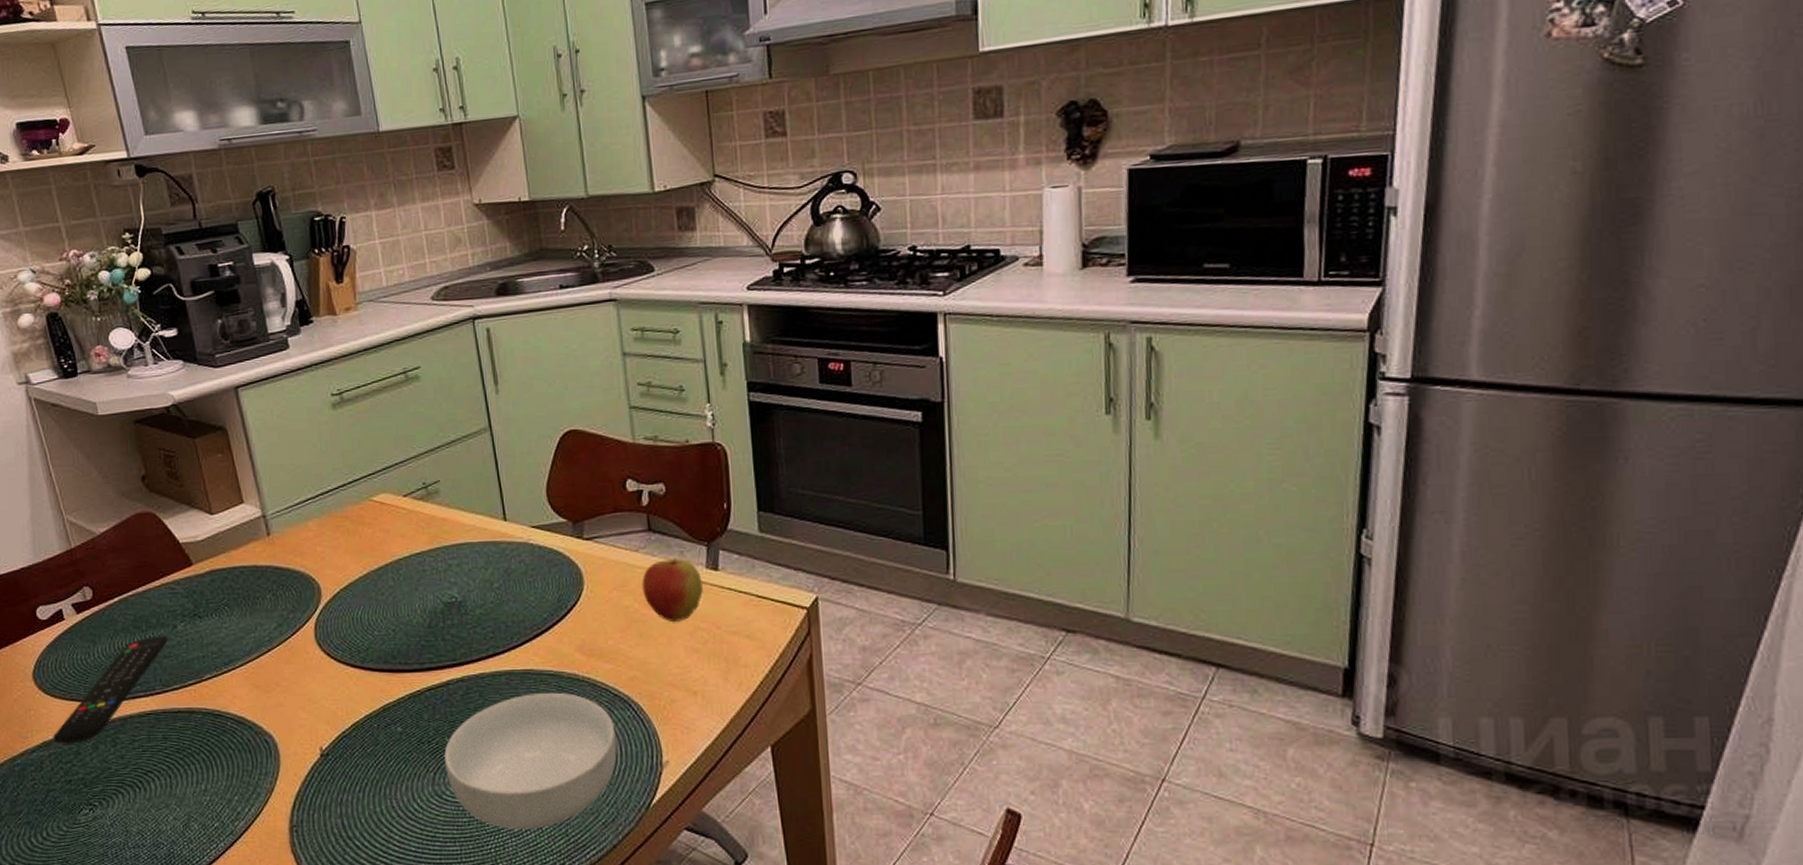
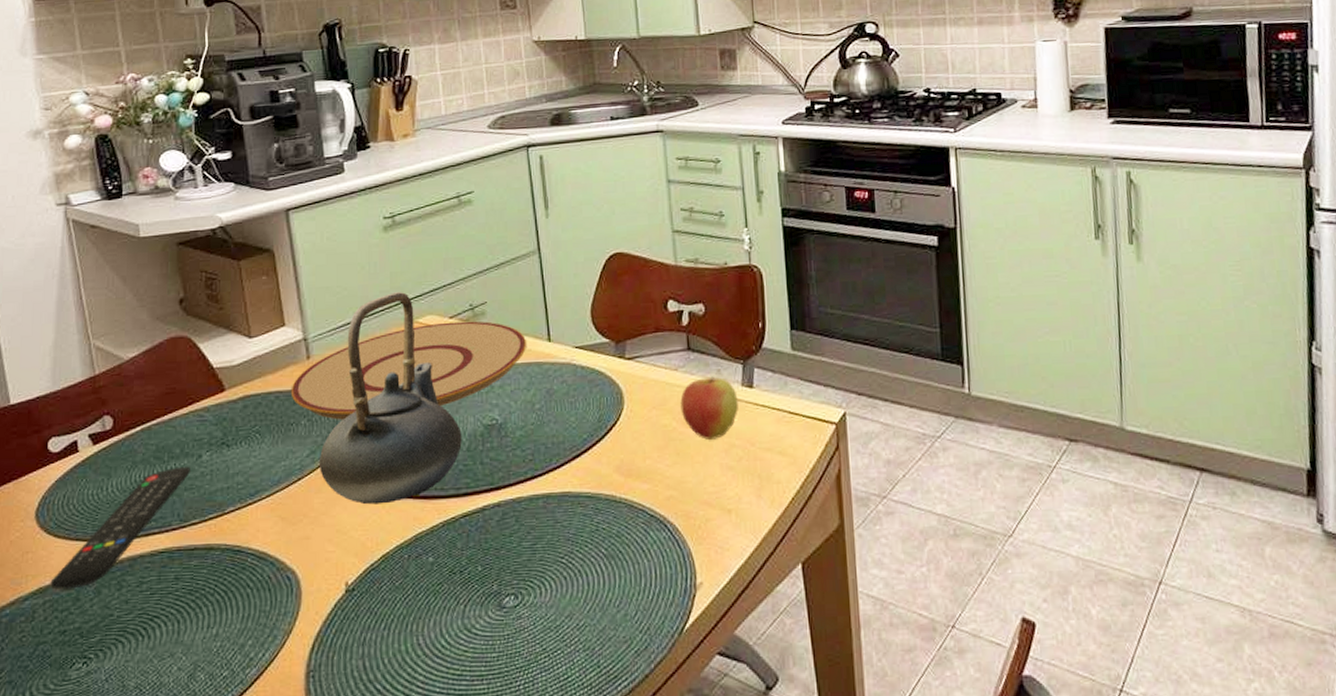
plate: none [254,499,483,595] -> present [290,321,527,420]
teapot: none [286,470,423,676] -> present [318,292,462,505]
cereal bowl: present [444,692,617,831] -> none [475,514,652,664]

